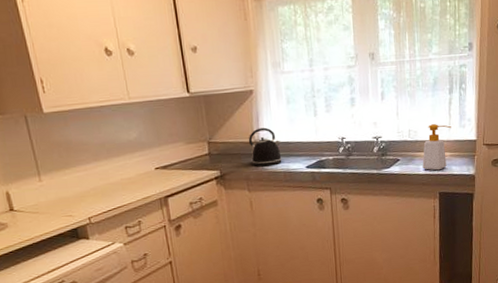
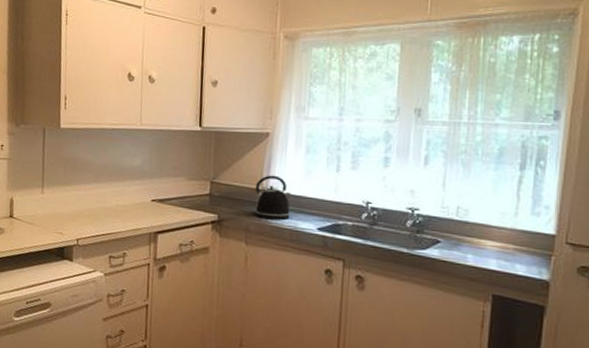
soap bottle: present [422,124,451,171] -> none [471,204,519,266]

